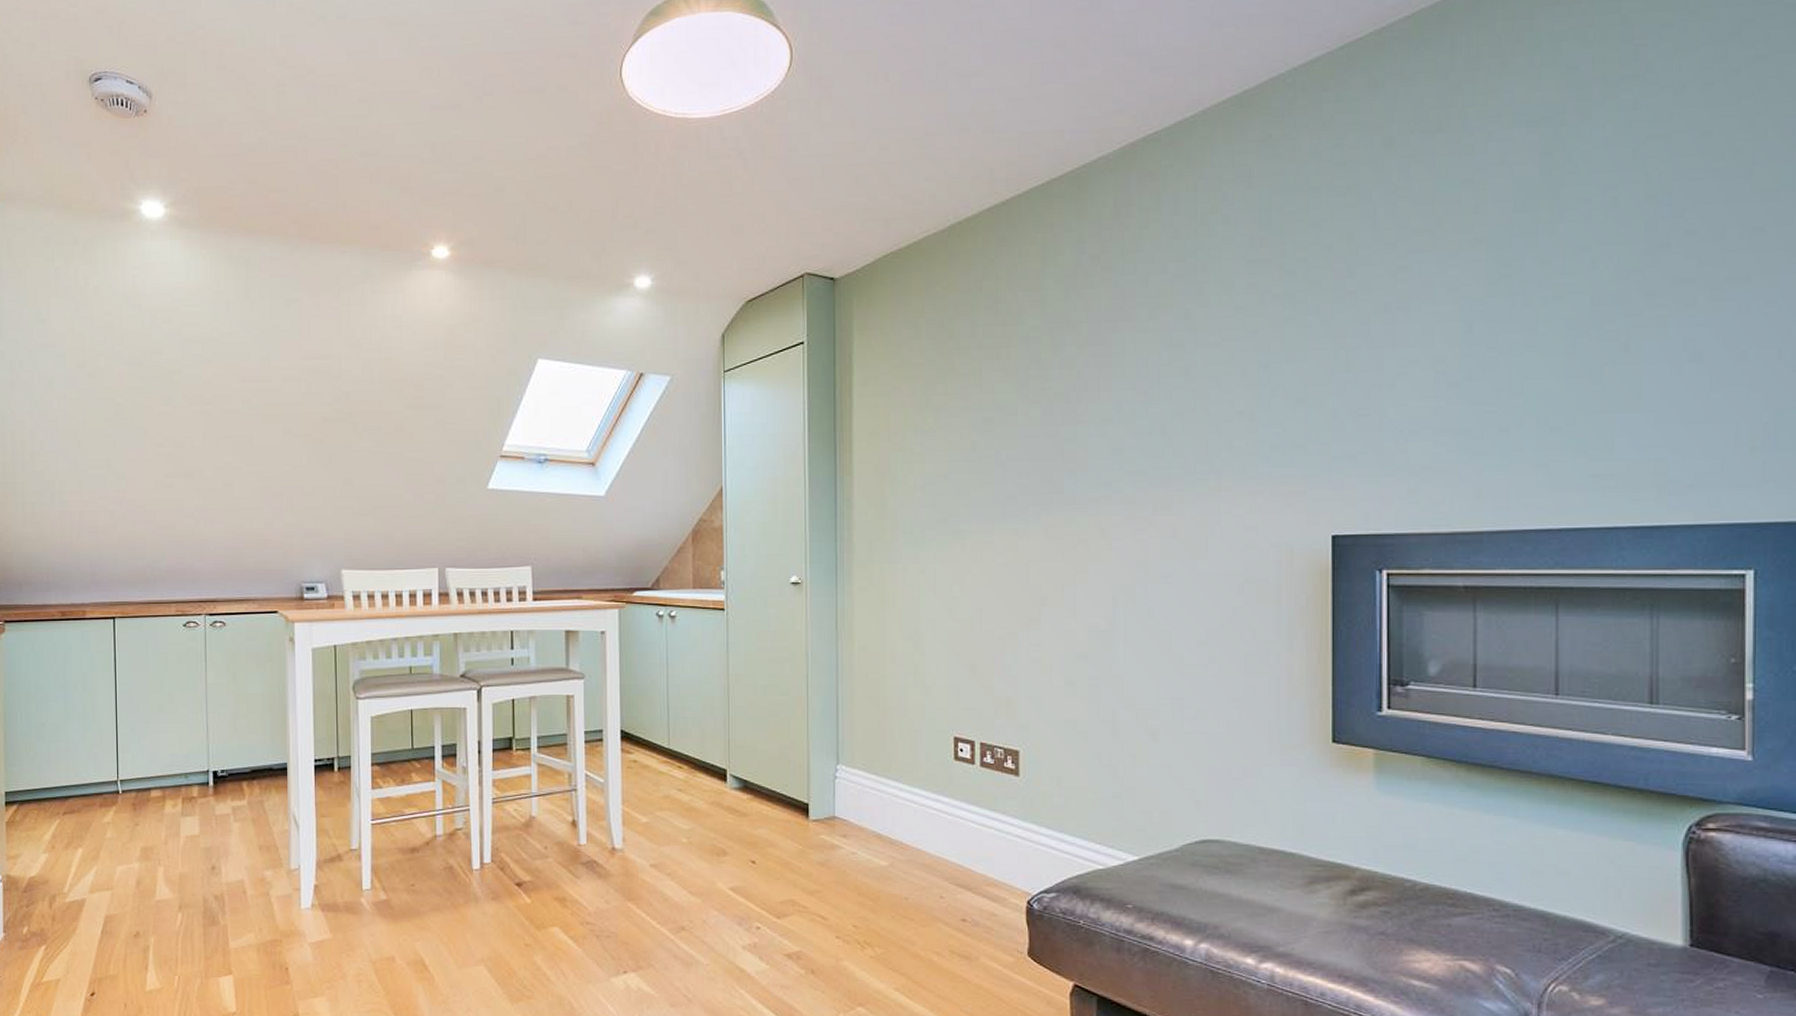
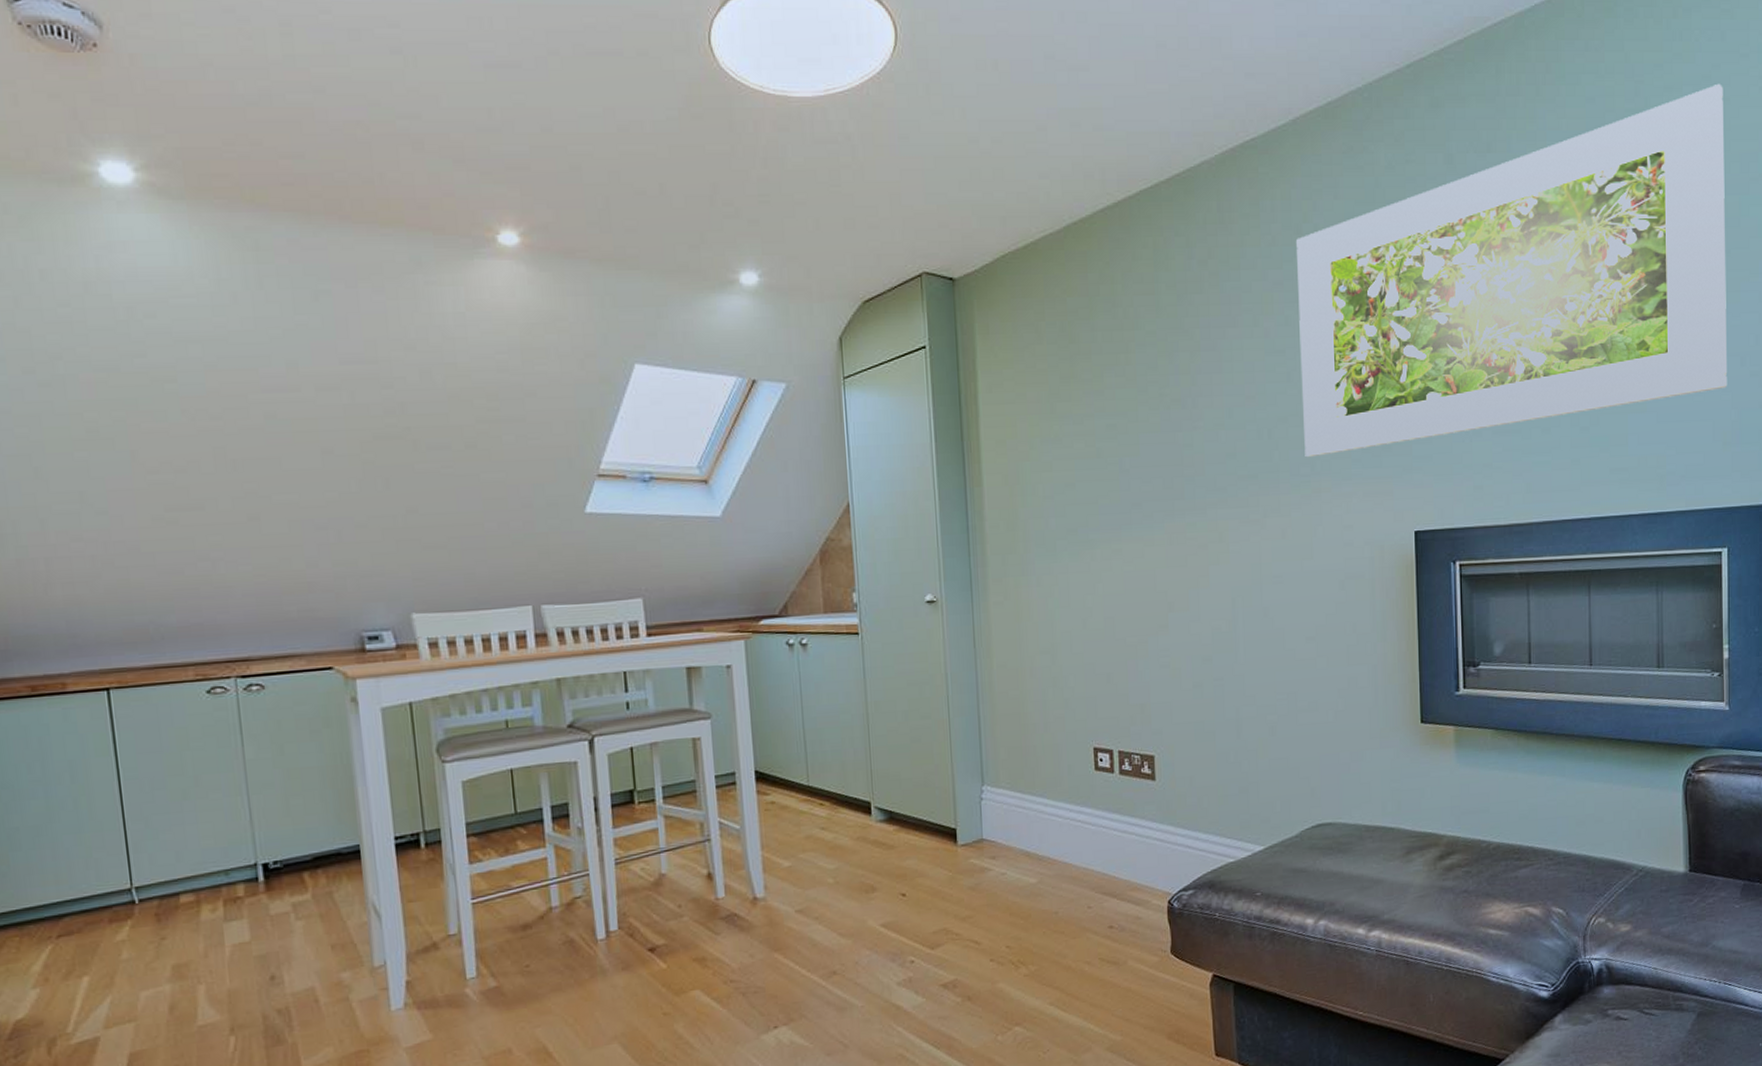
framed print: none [1200,39,1759,455] -> present [1295,83,1728,458]

